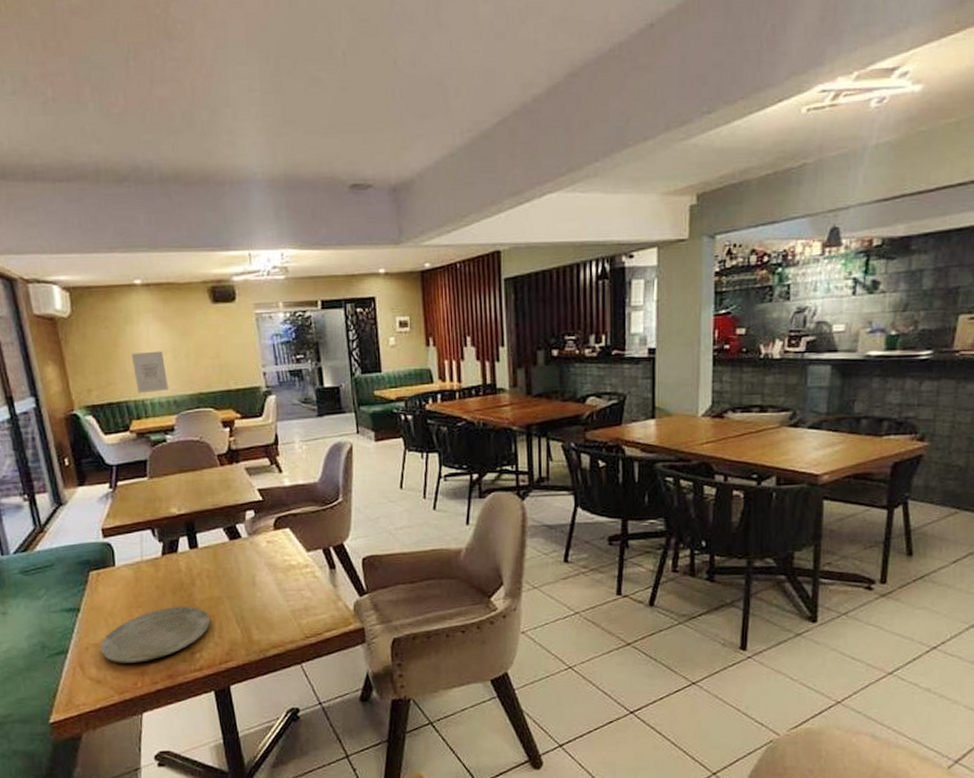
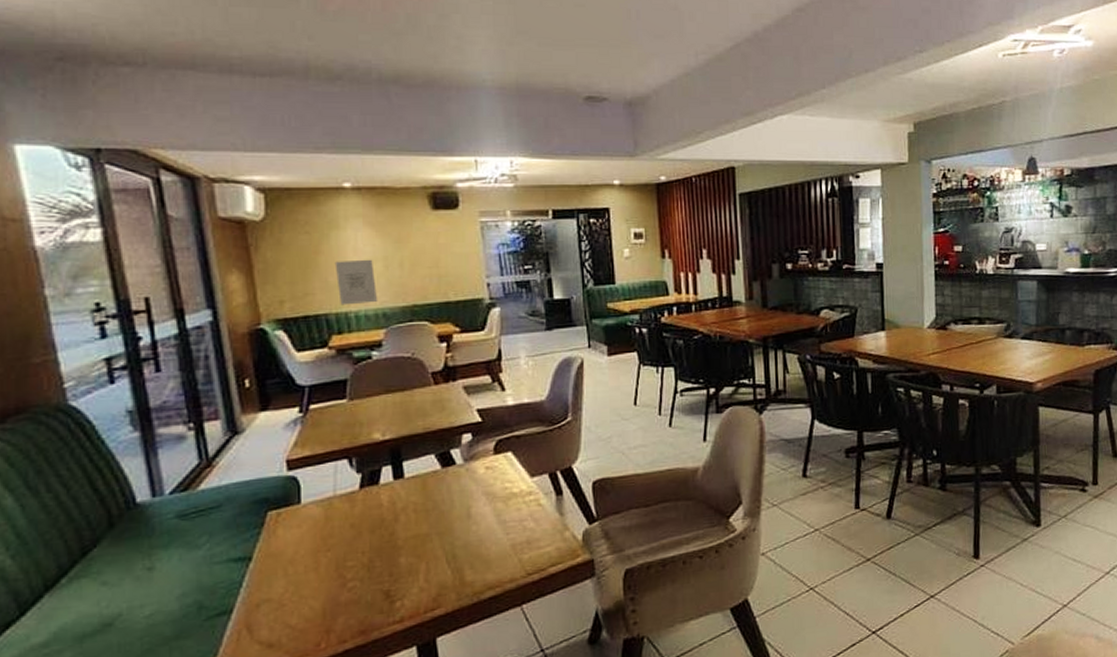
plate: present [100,606,210,663] -> none [275,546,414,621]

